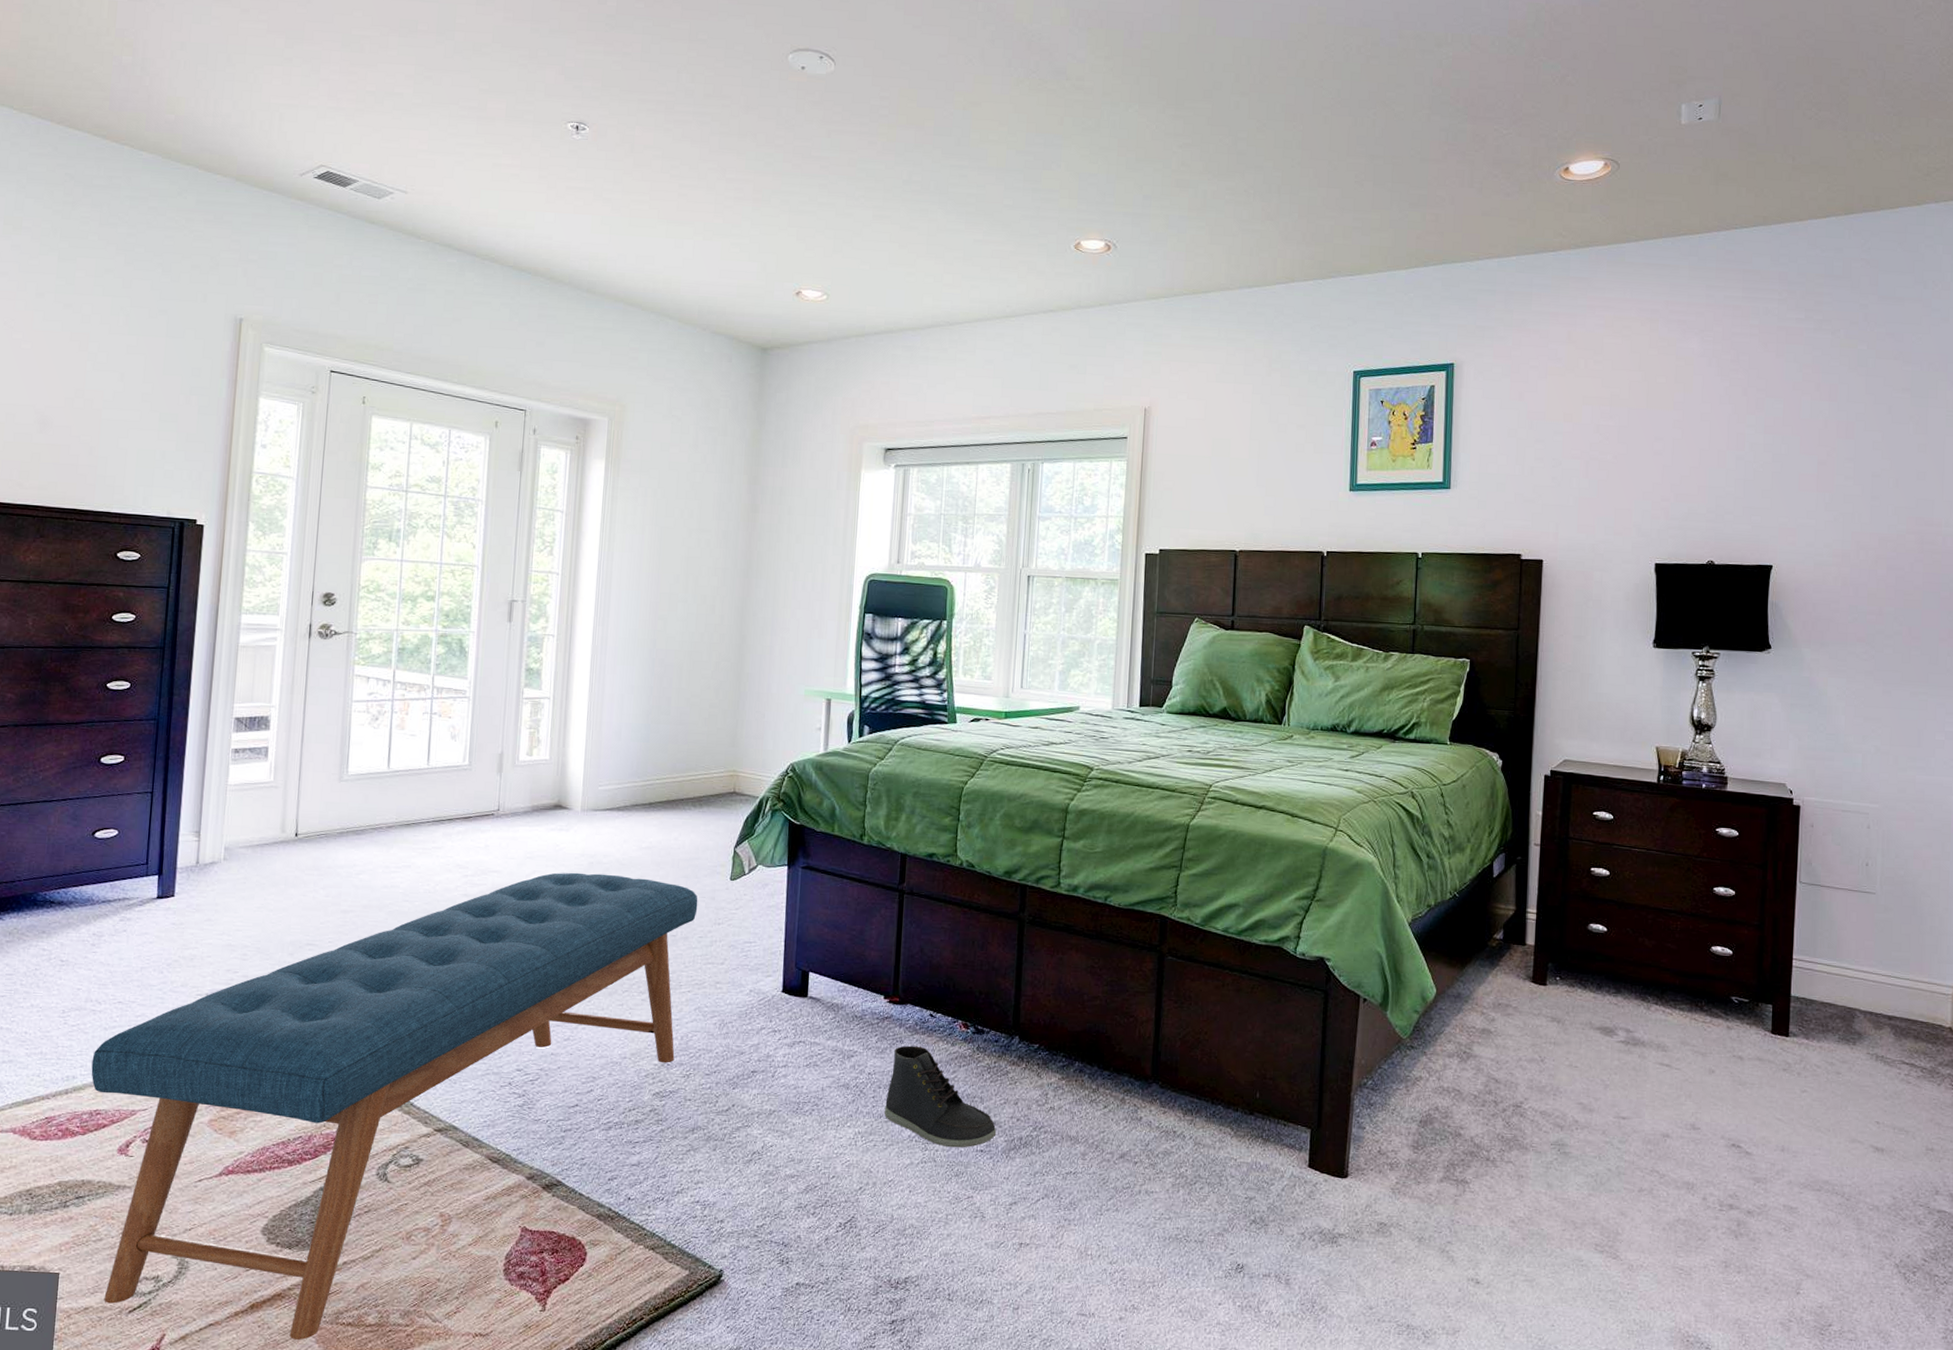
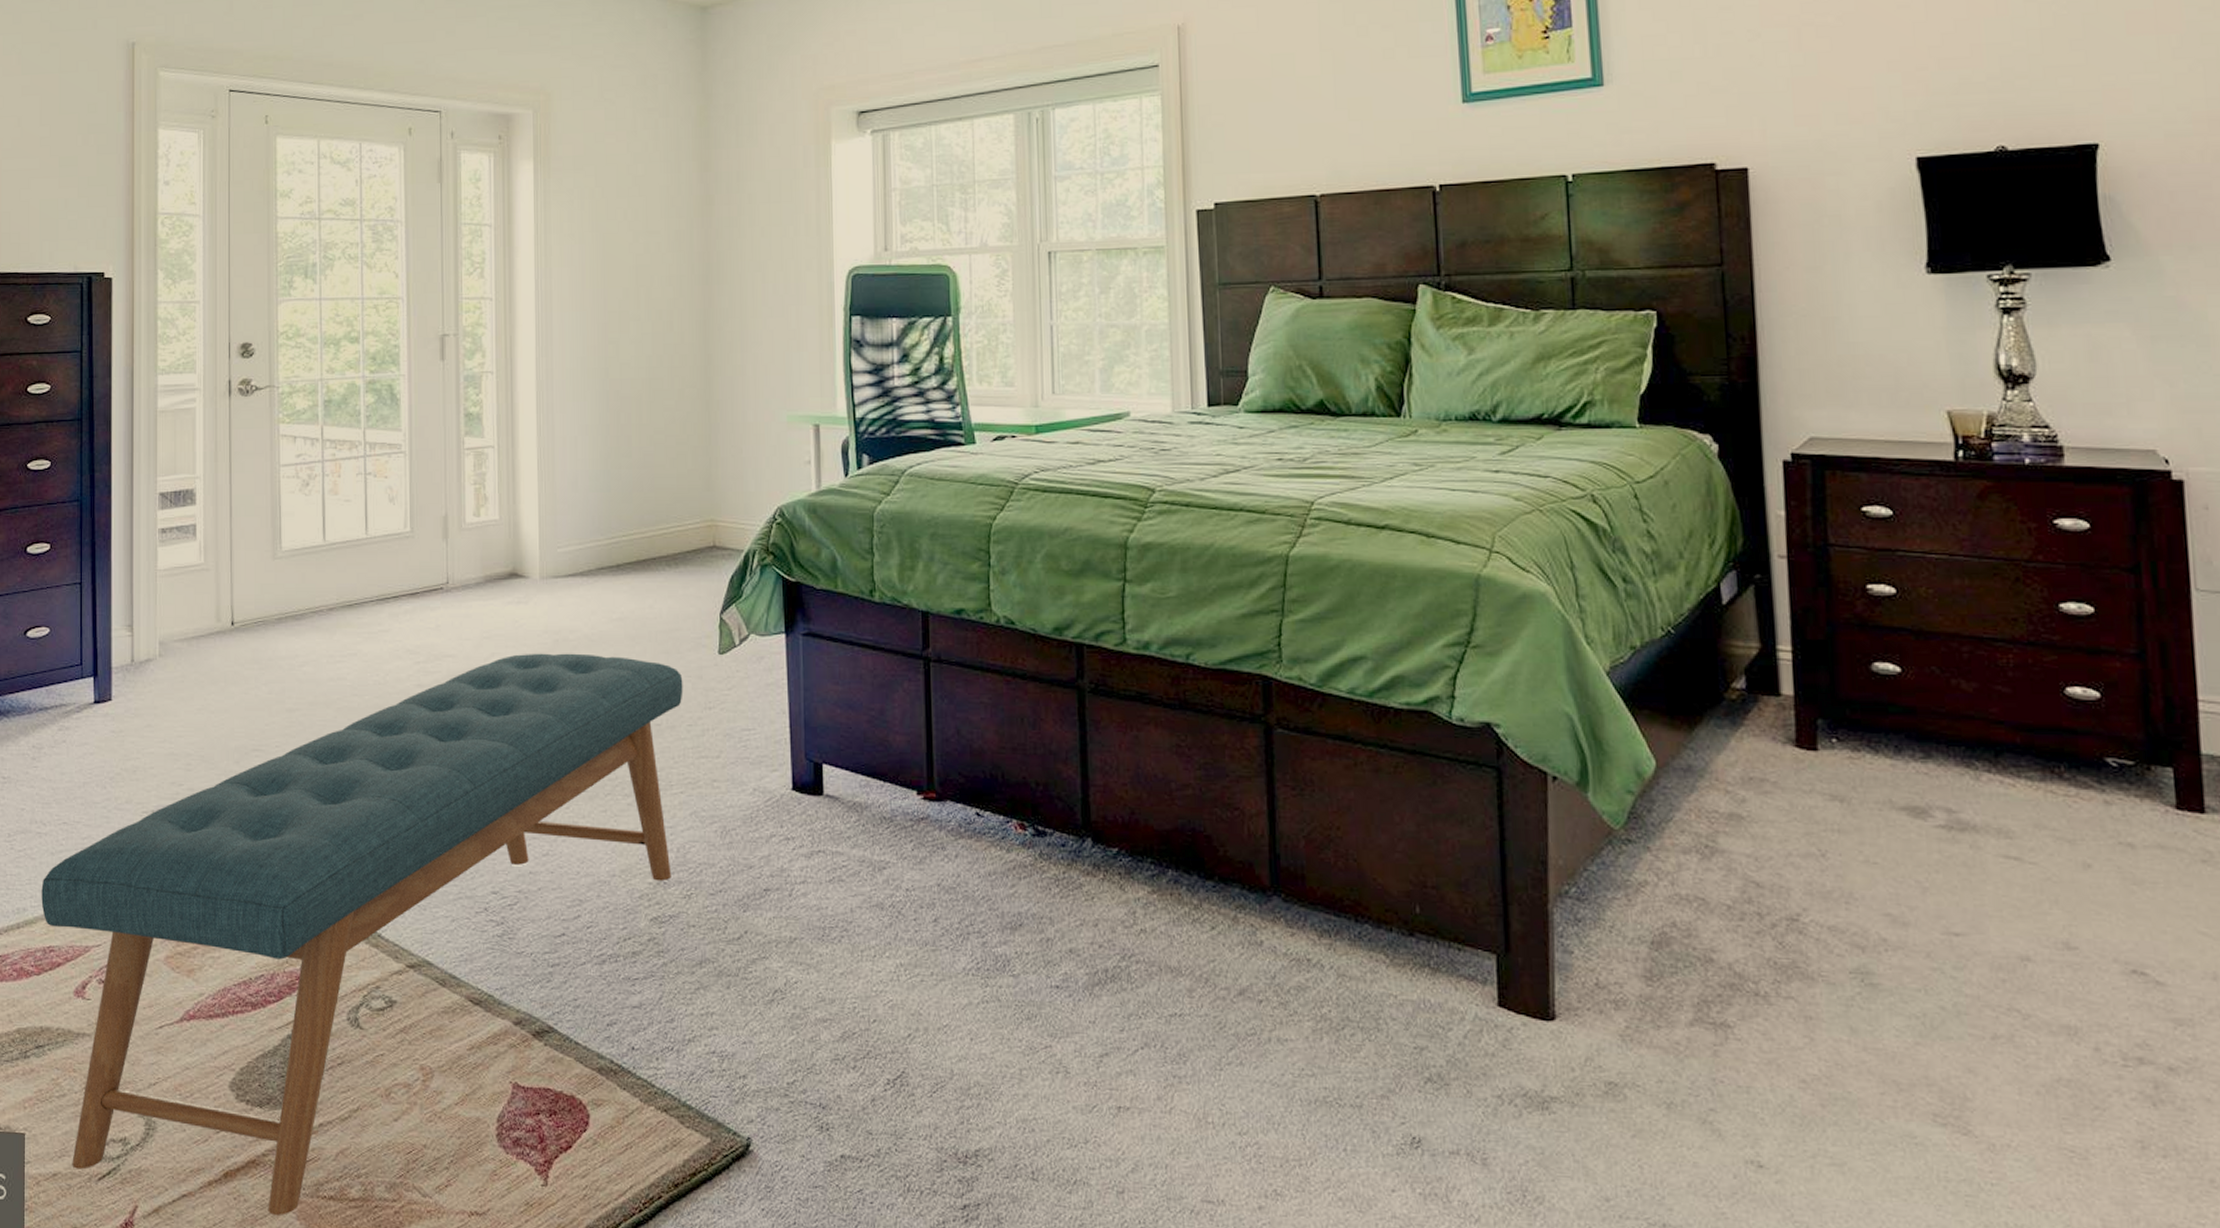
sneaker: present [885,1045,997,1148] -> none [930,853,1074,984]

